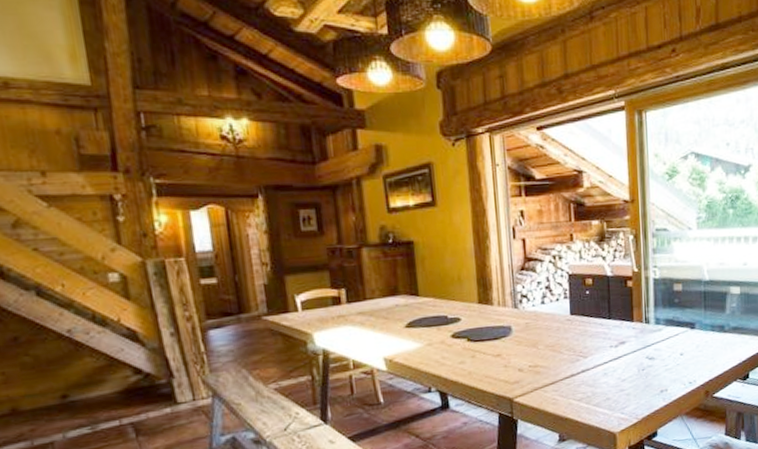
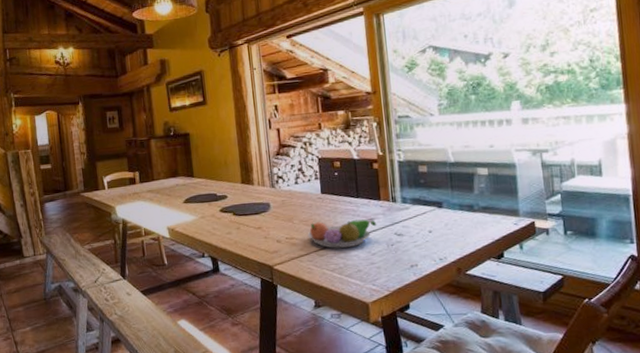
fruit bowl: none [553,342,629,376] -> present [307,219,377,248]

